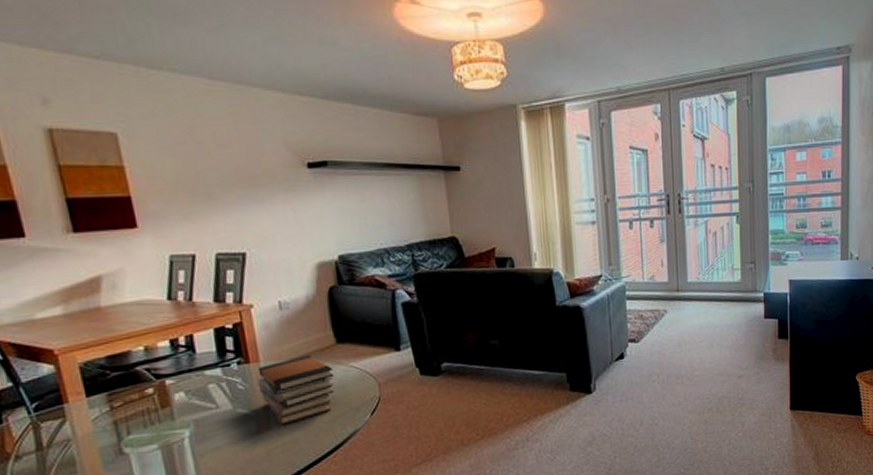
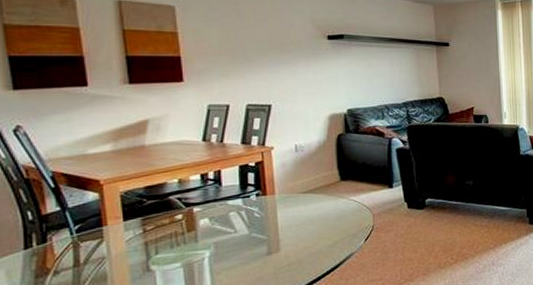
book stack: present [257,354,335,425] -> none [272,189,336,248]

